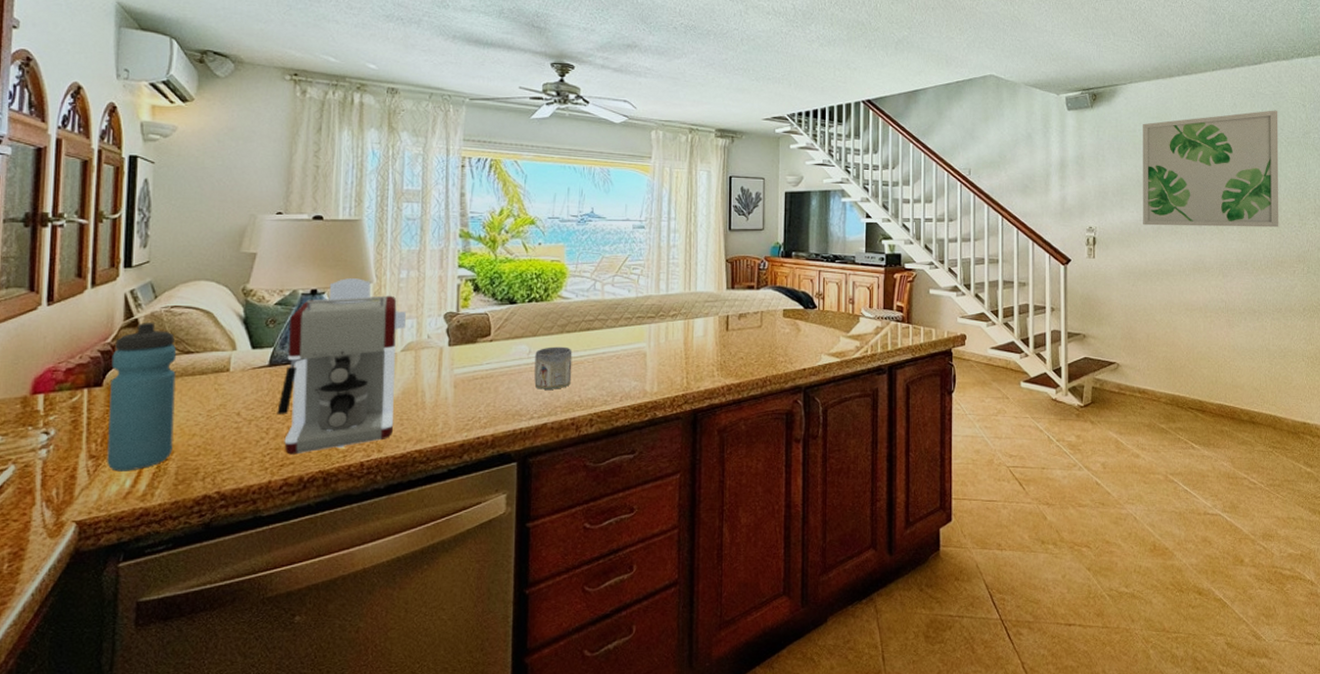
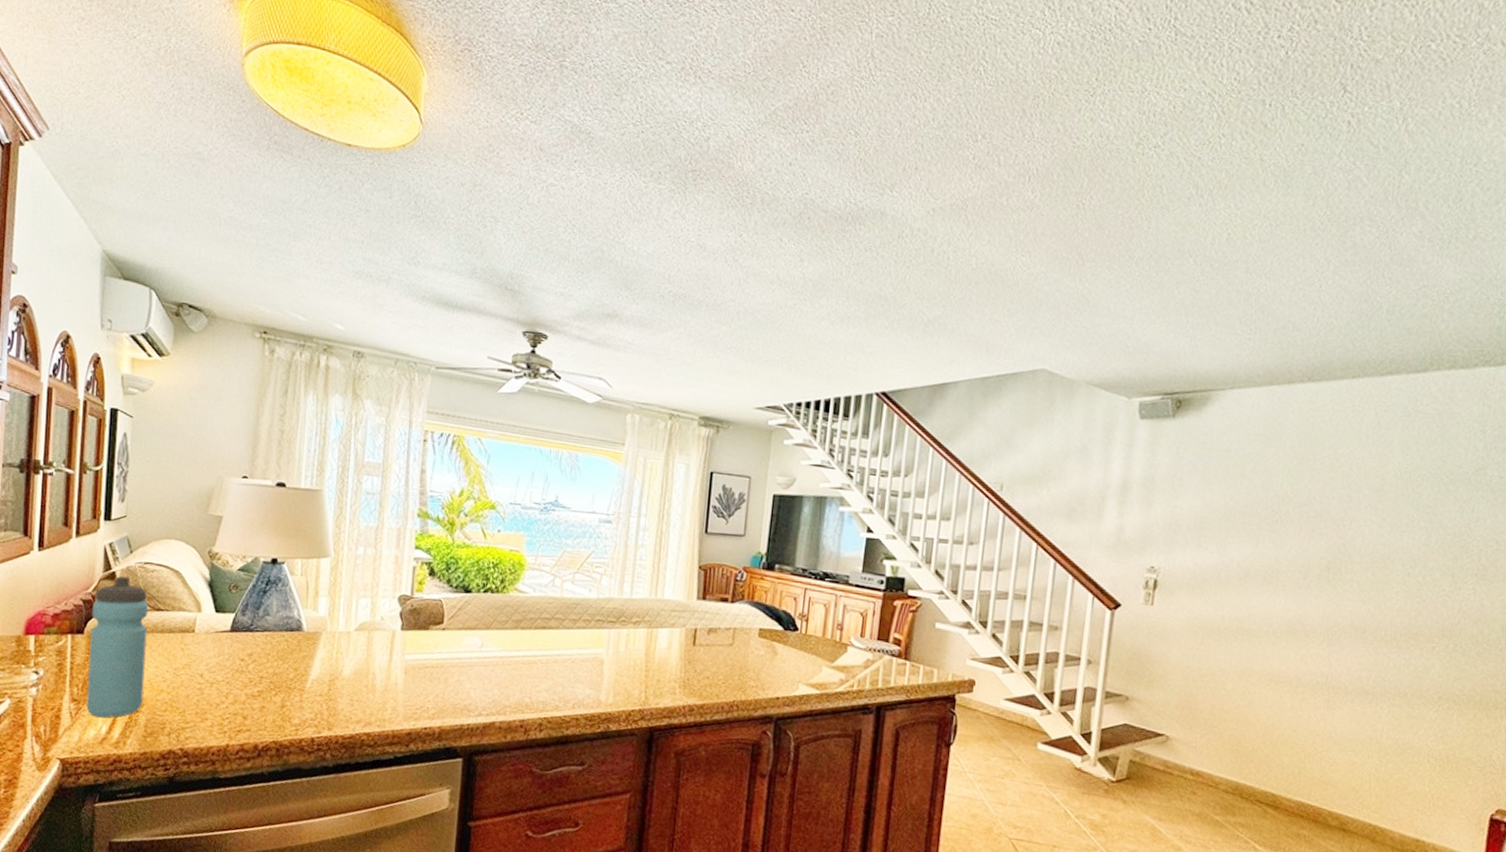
coffee maker: present [277,278,406,455] -> none [236,550,361,722]
mug: present [534,347,572,389] -> none [485,642,526,688]
wall art: present [1143,110,1279,228] -> none [1224,434,1443,590]

